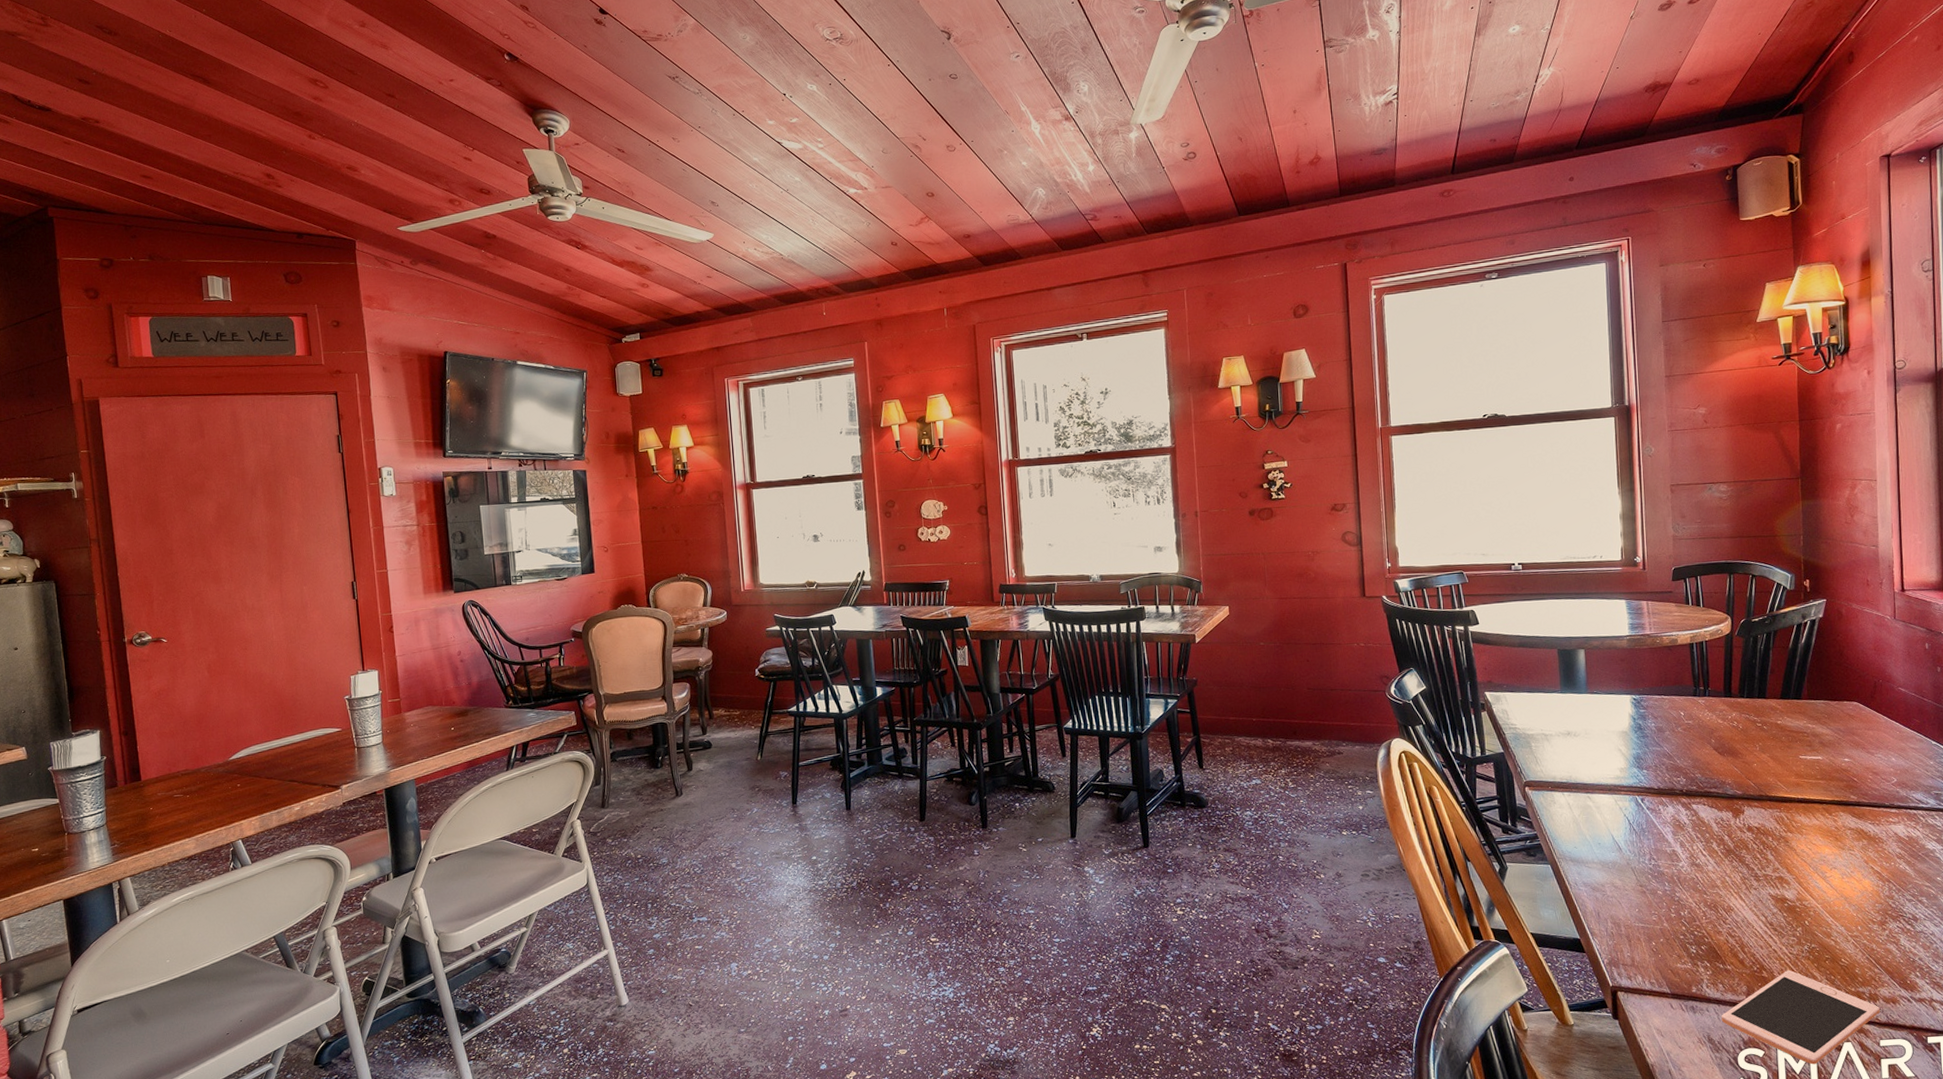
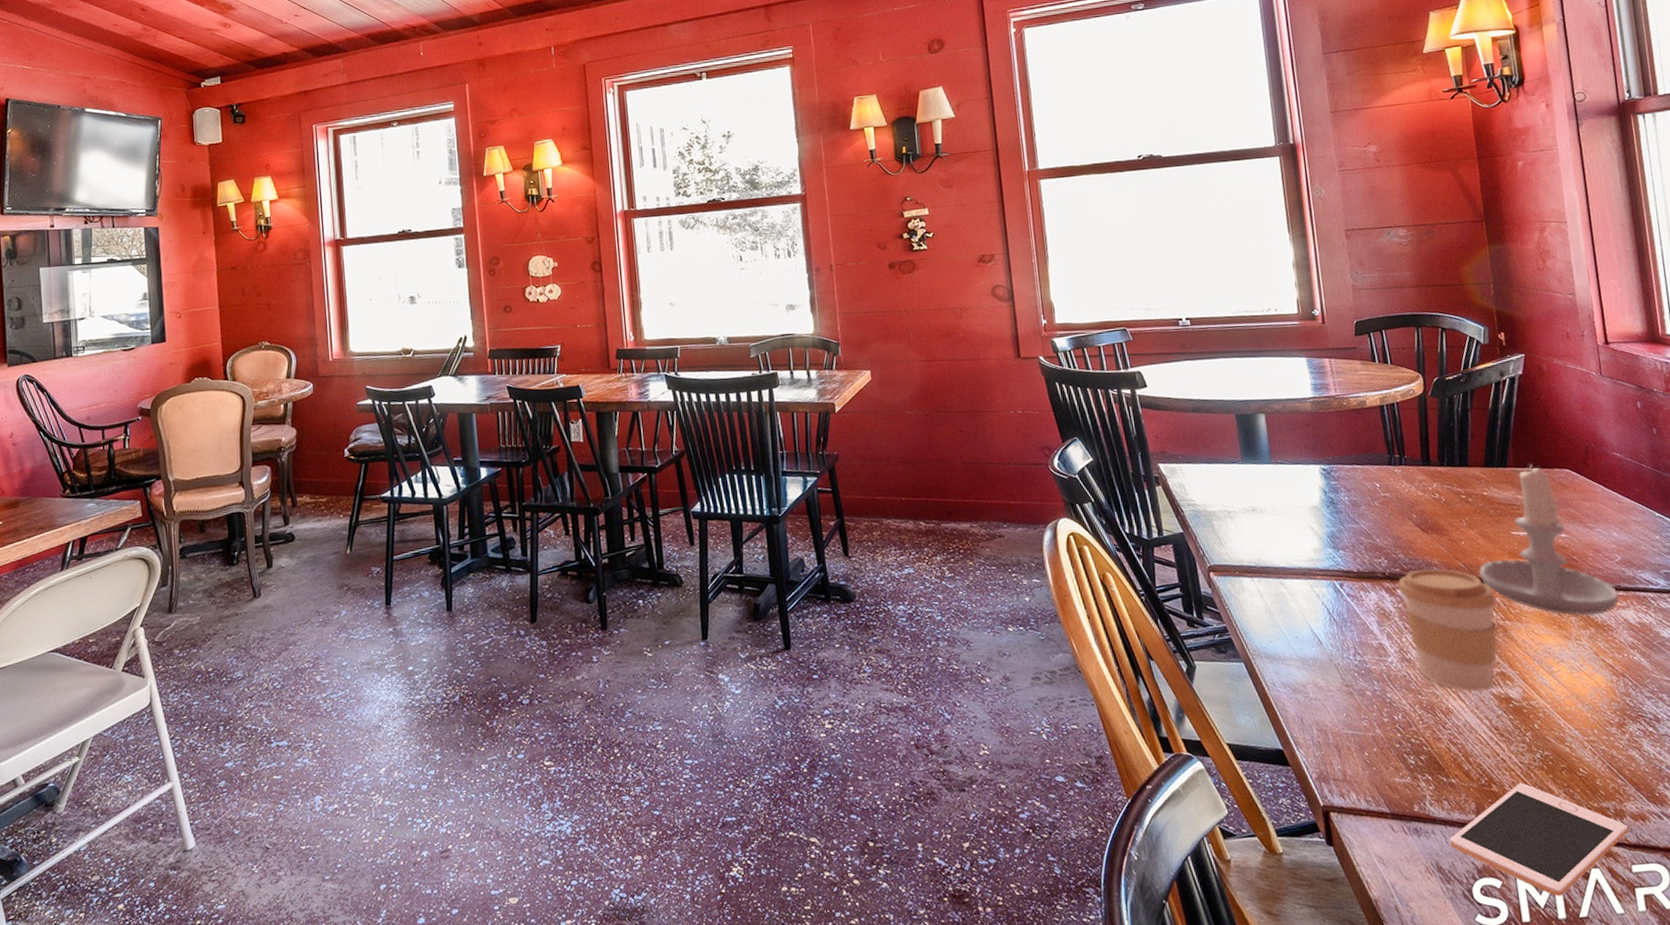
coffee cup: none [1693,786,1782,894] -> present [1398,568,1498,693]
candle: none [1767,698,1892,830] -> present [1478,465,1620,616]

